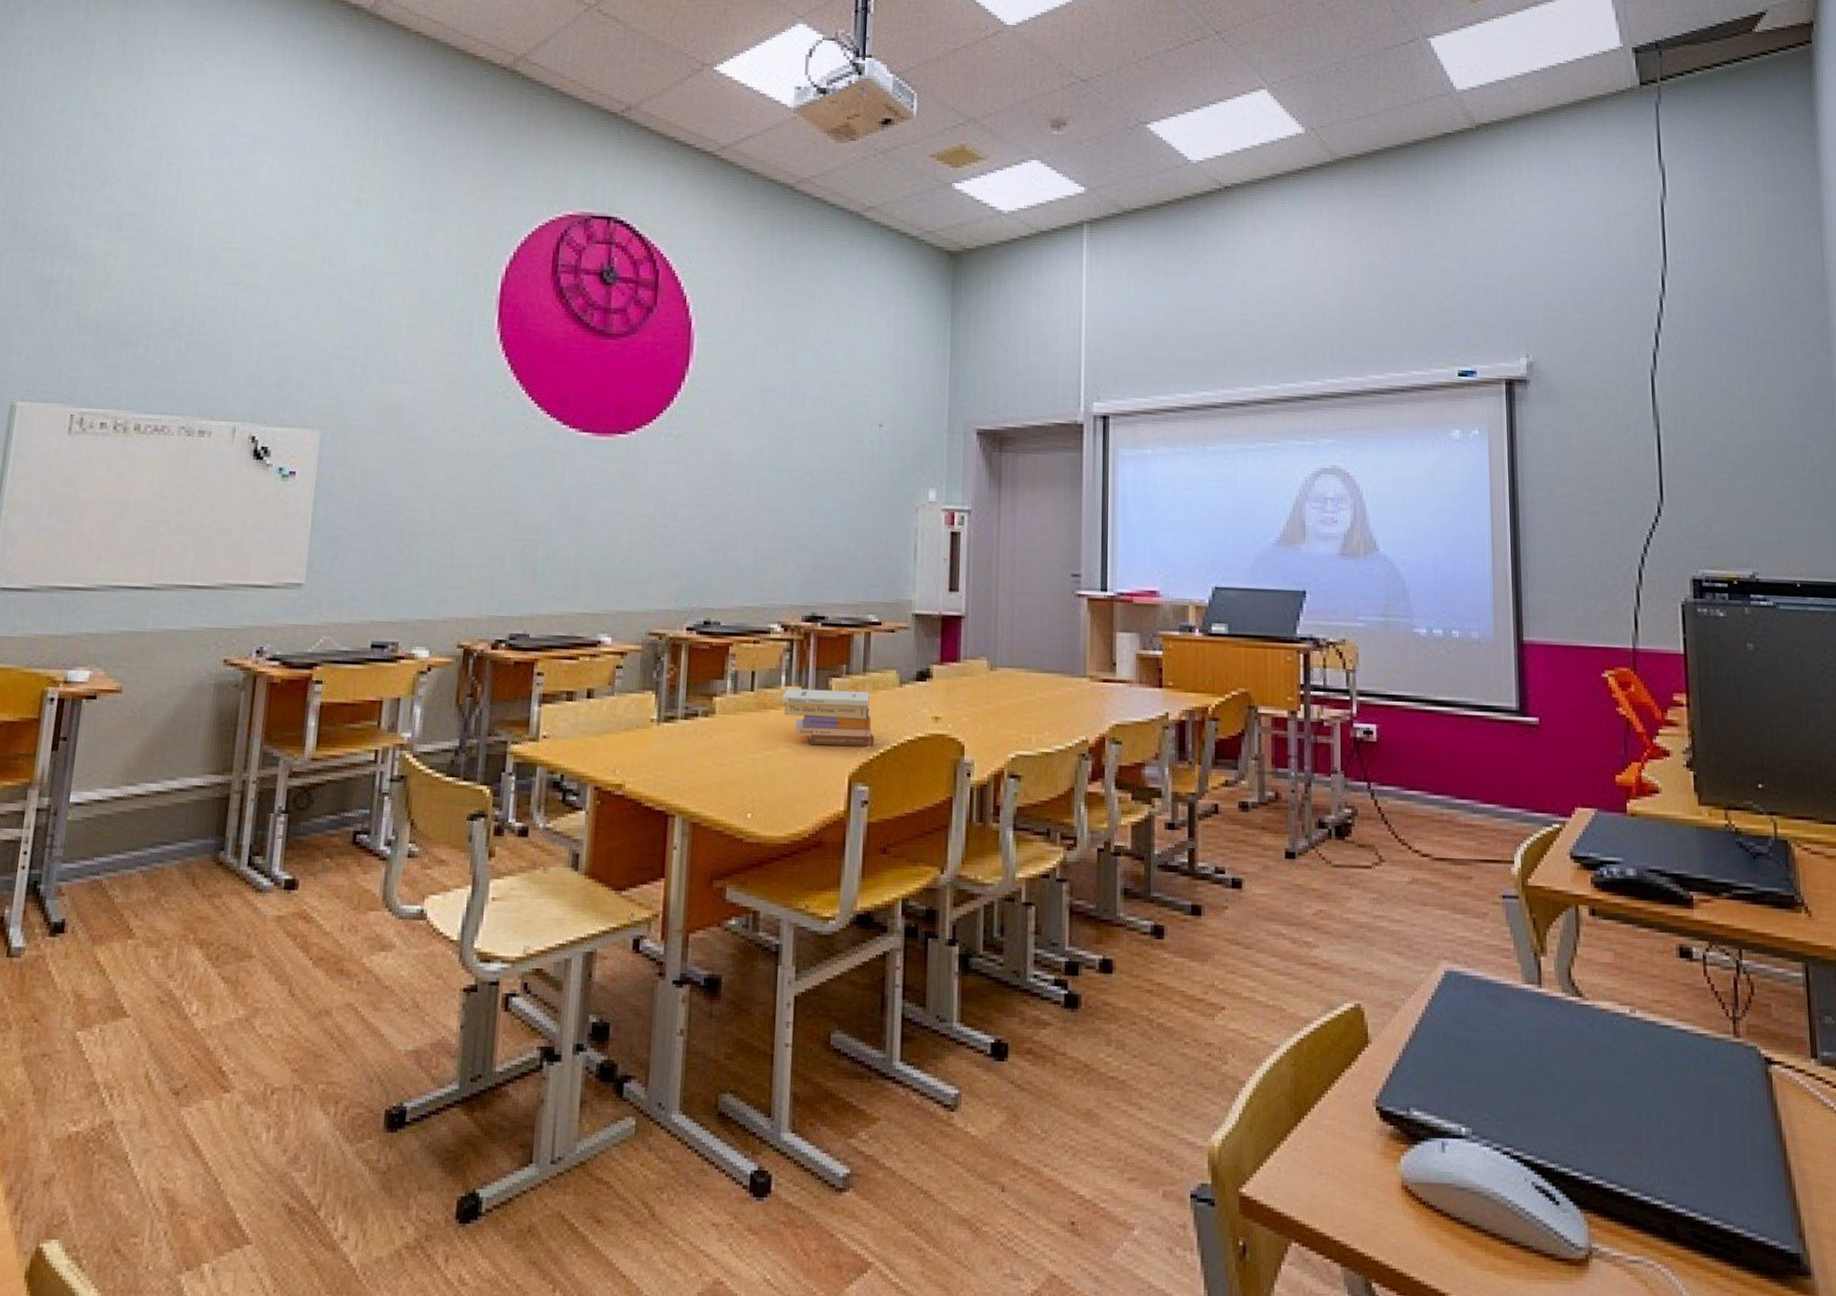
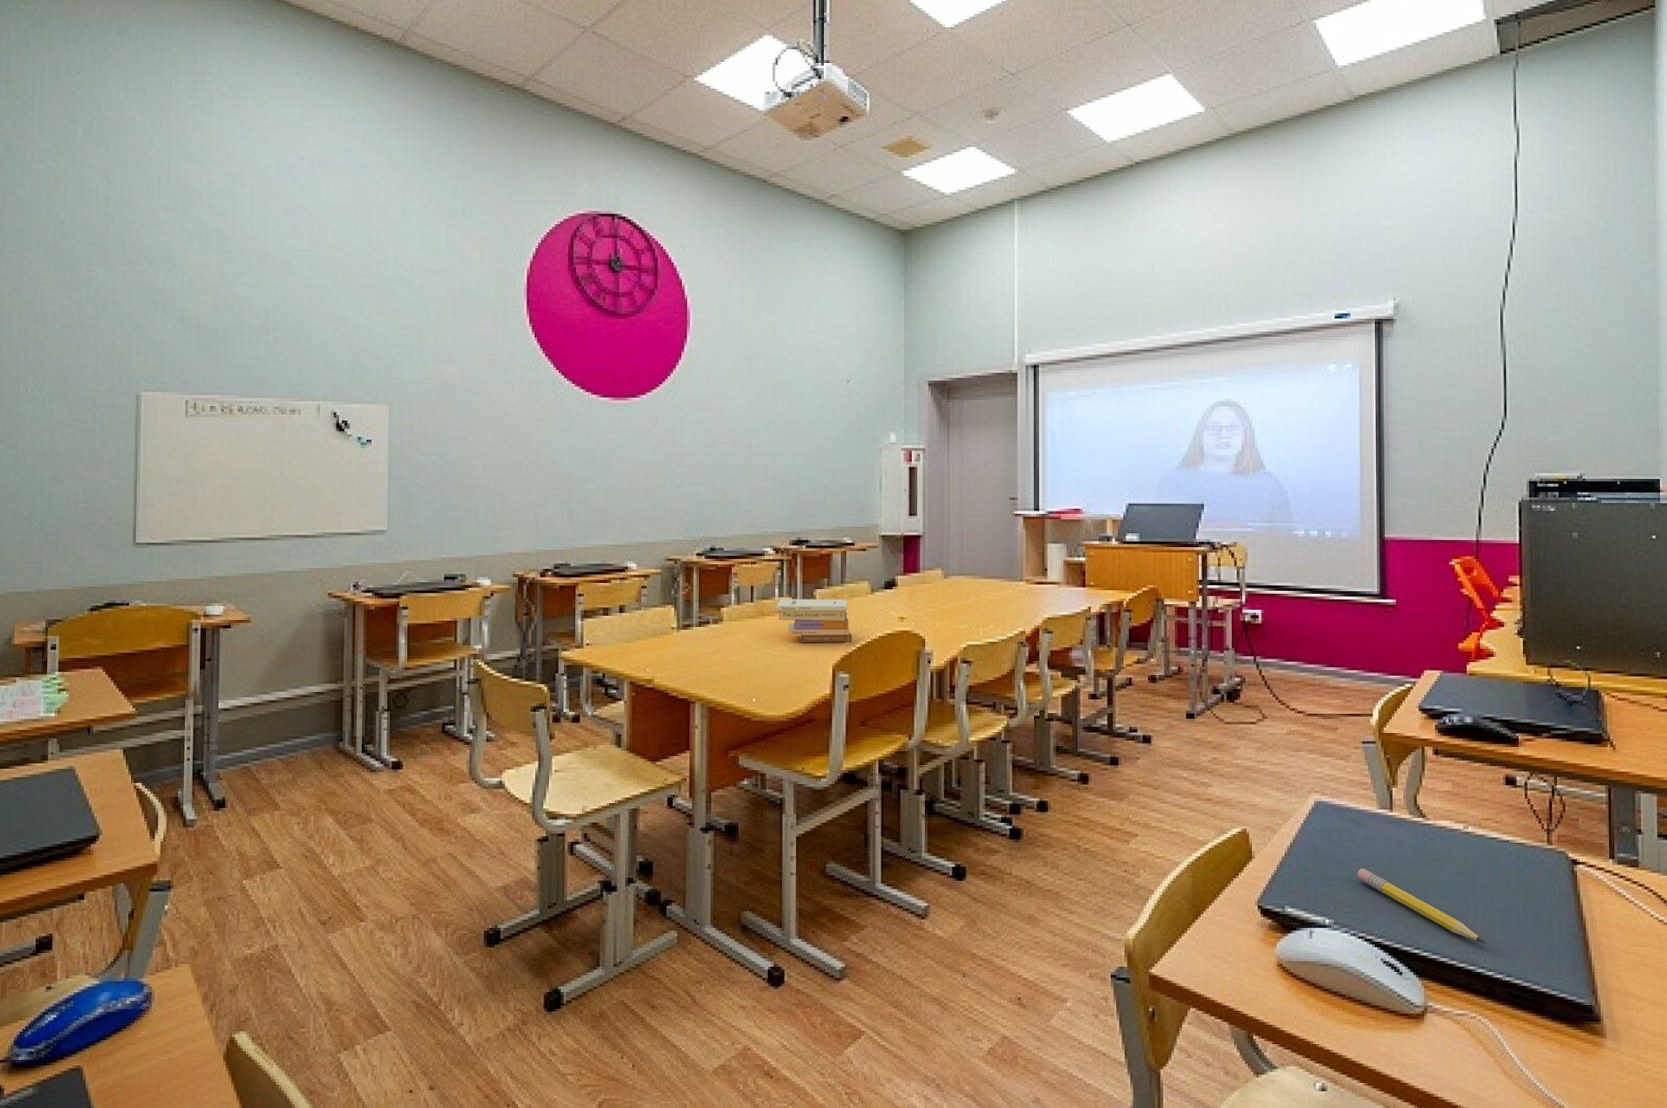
pencil: none [1499,1061,1664,1167] -> present [1356,868,1487,944]

